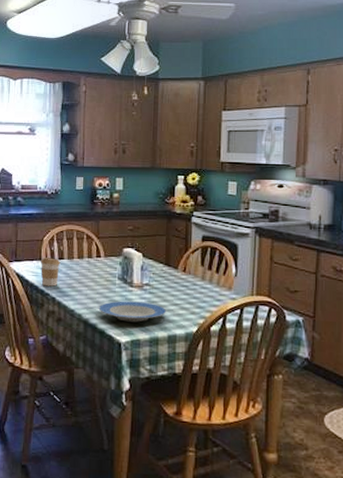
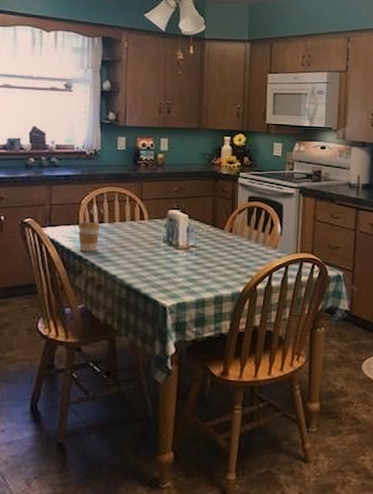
plate: present [98,301,167,322] -> none [142,264,214,285]

